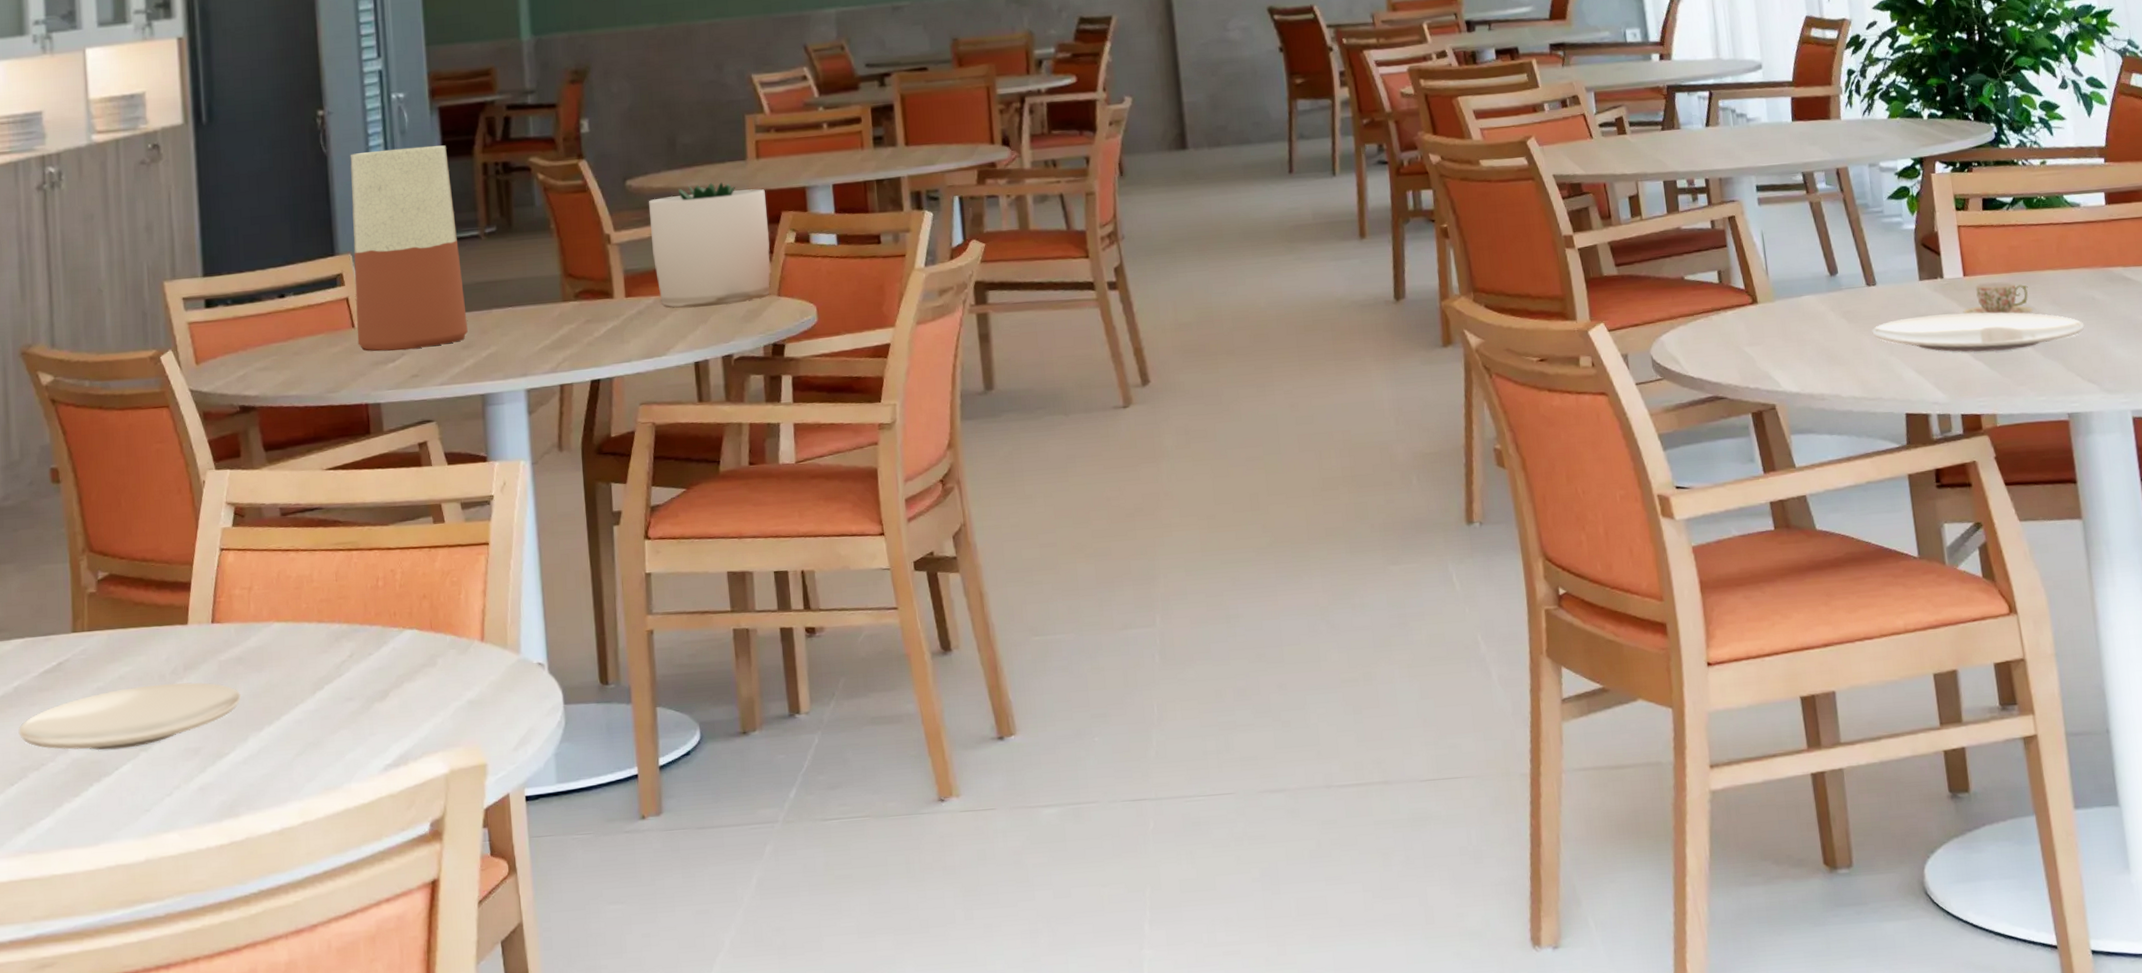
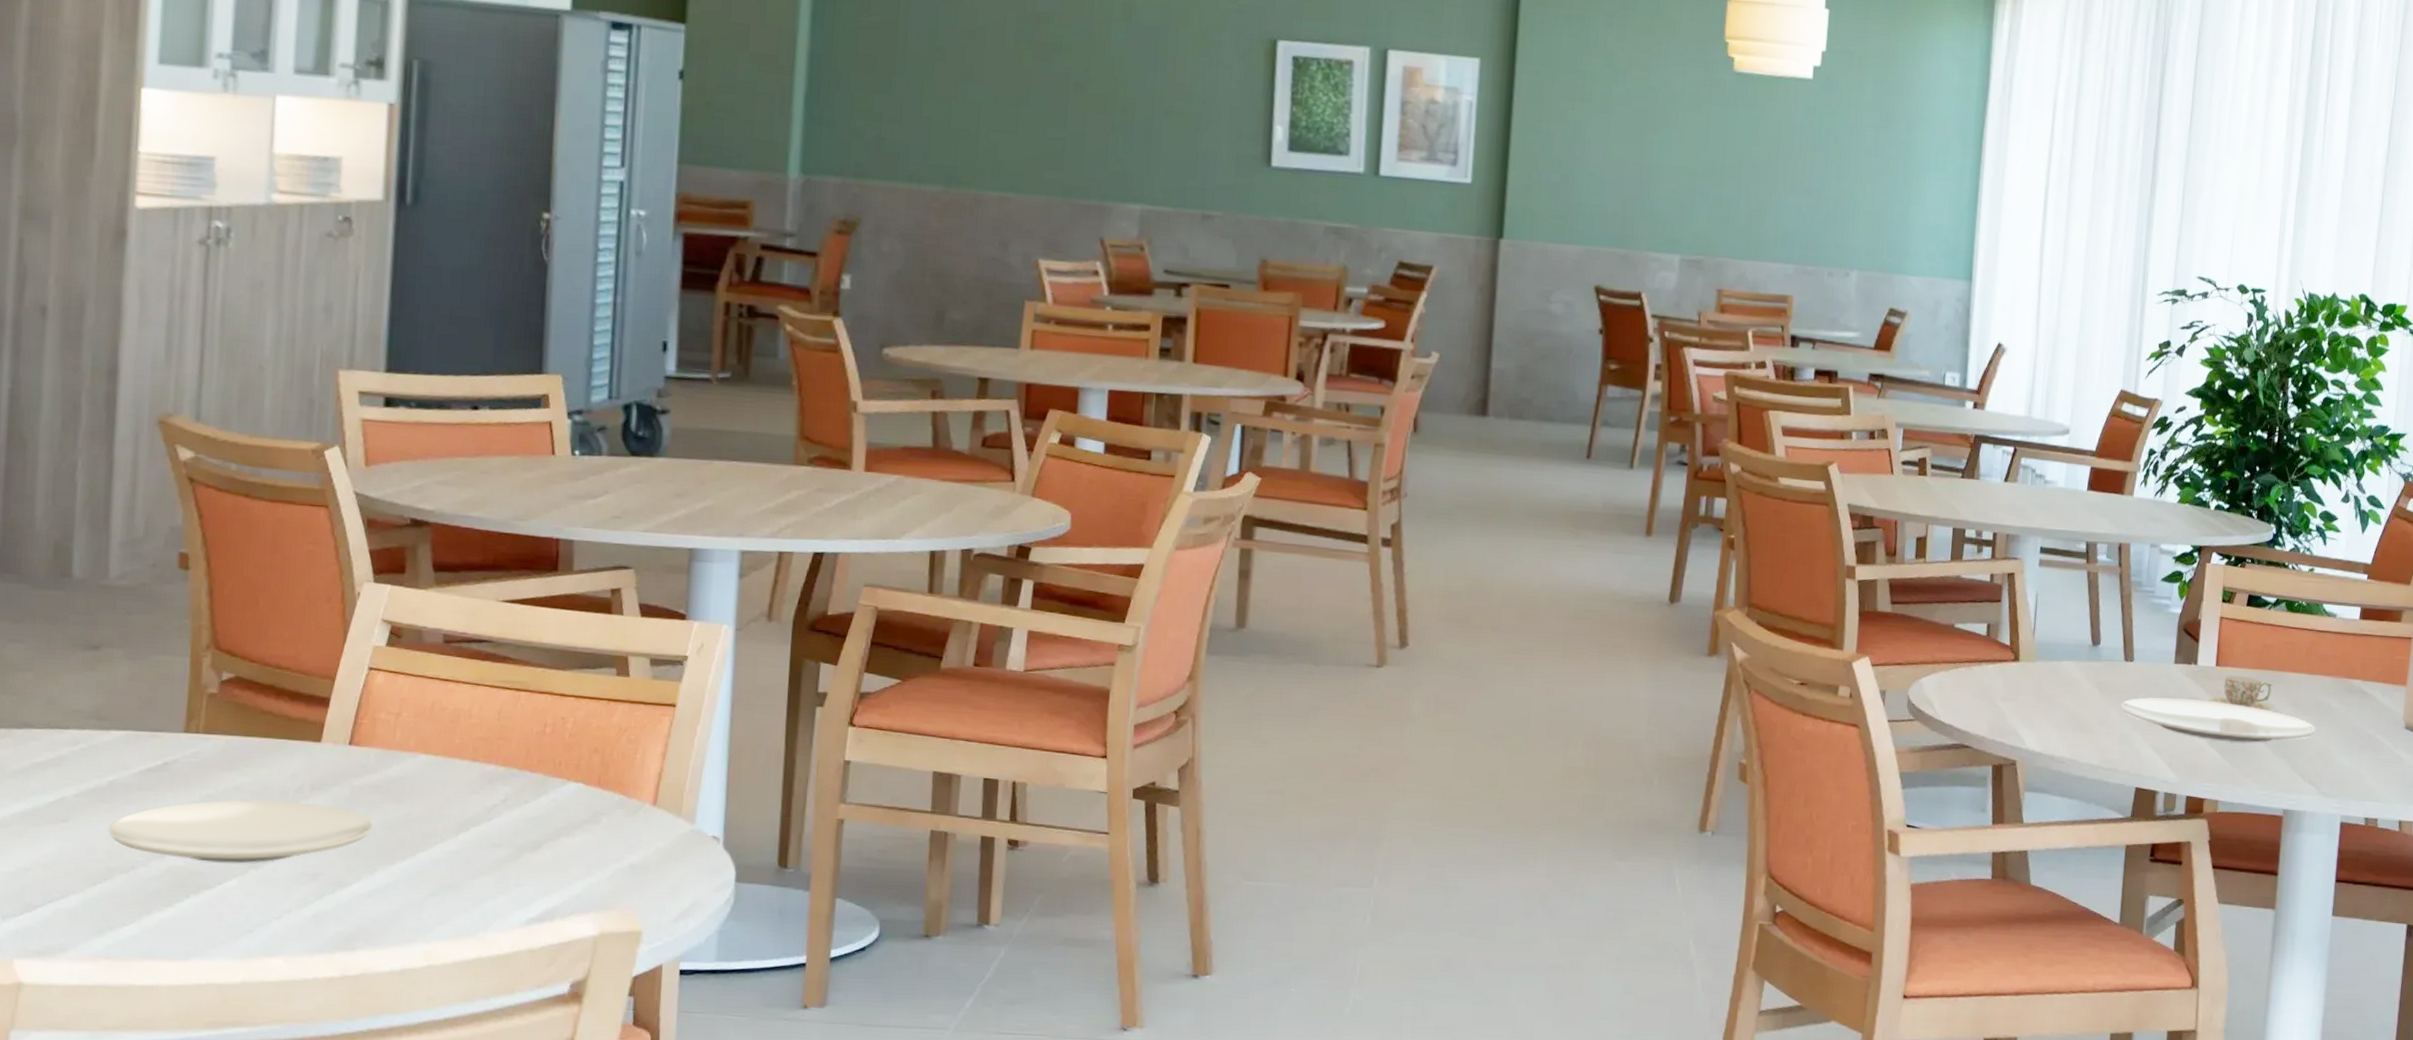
vase: present [350,145,468,352] -> none [556,267,687,489]
planter: present [648,182,770,309] -> none [901,364,1034,498]

